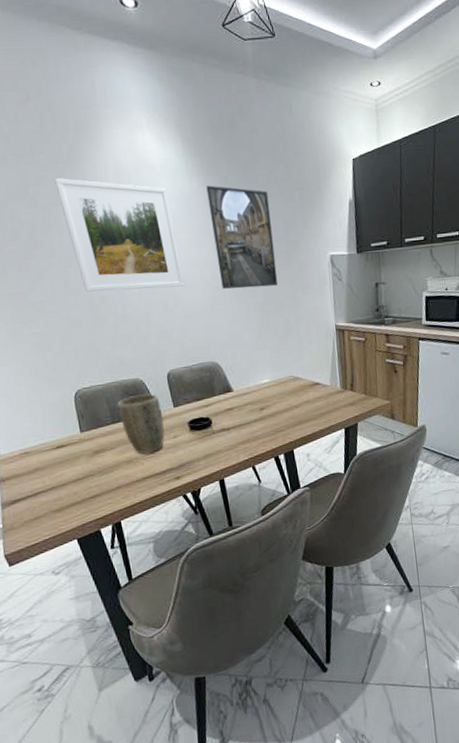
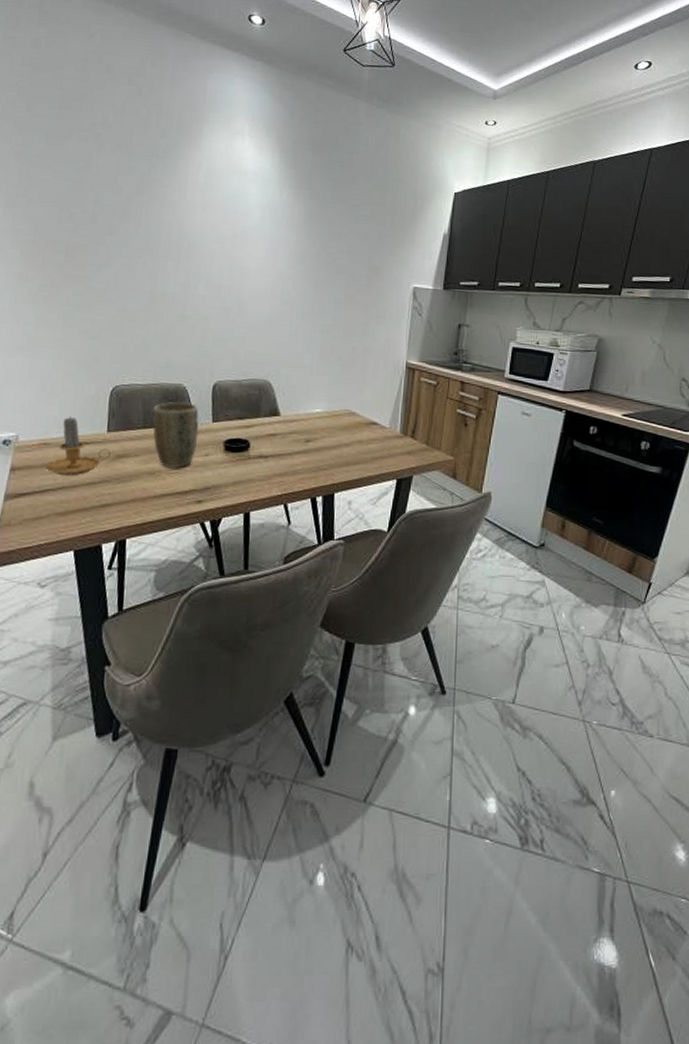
candle: none [32,424,89,478] -> present [45,416,111,476]
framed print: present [54,178,185,292] -> none [145,171,255,295]
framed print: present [206,185,278,289] -> none [291,198,359,310]

